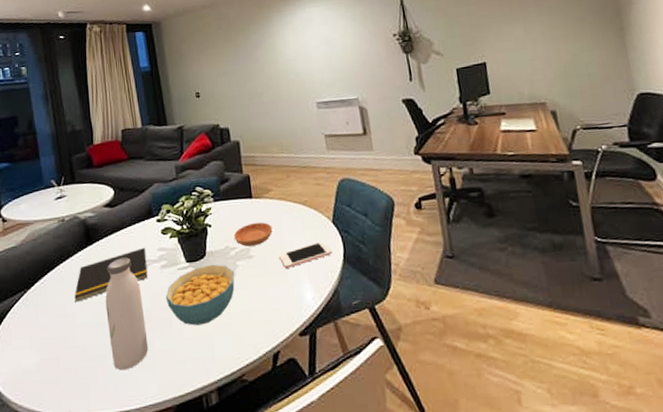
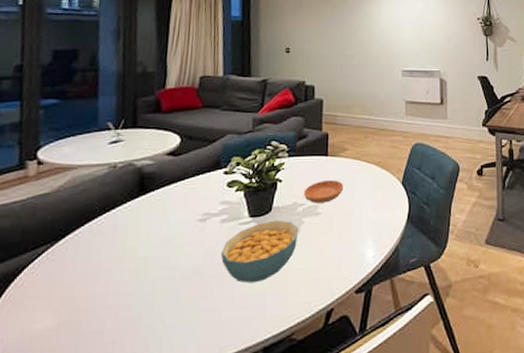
notepad: present [74,247,148,302] -> none [113,199,207,257]
water bottle: present [105,257,149,371] -> none [148,210,195,333]
cell phone: present [279,241,333,268] -> none [347,201,398,226]

